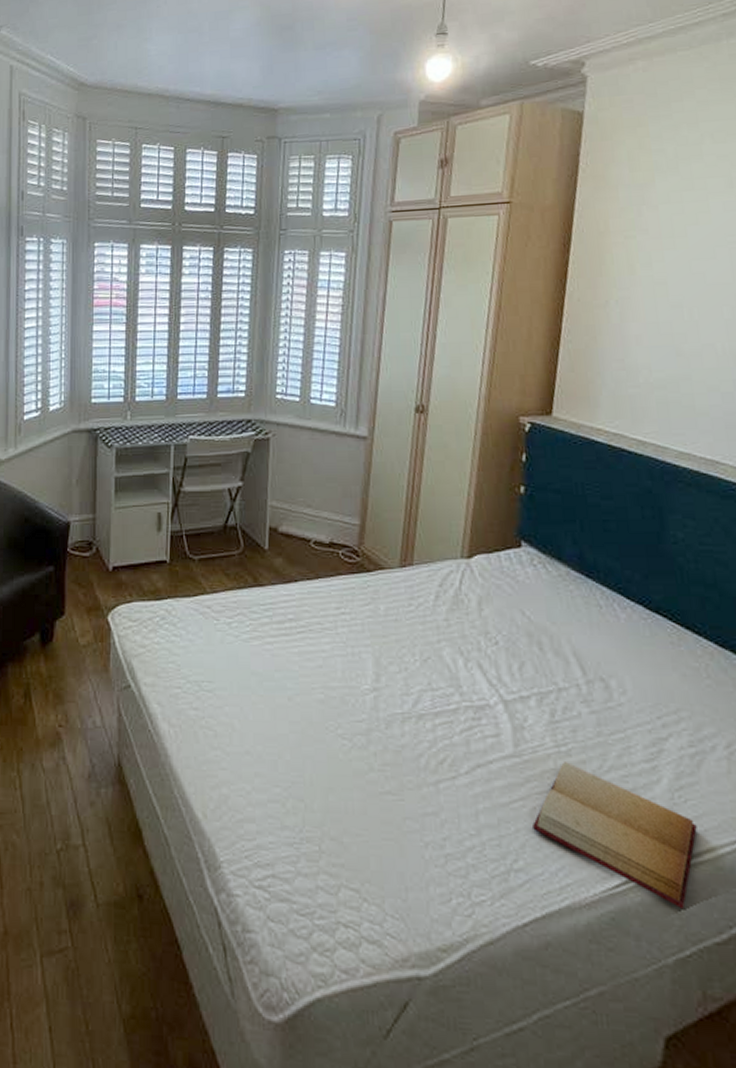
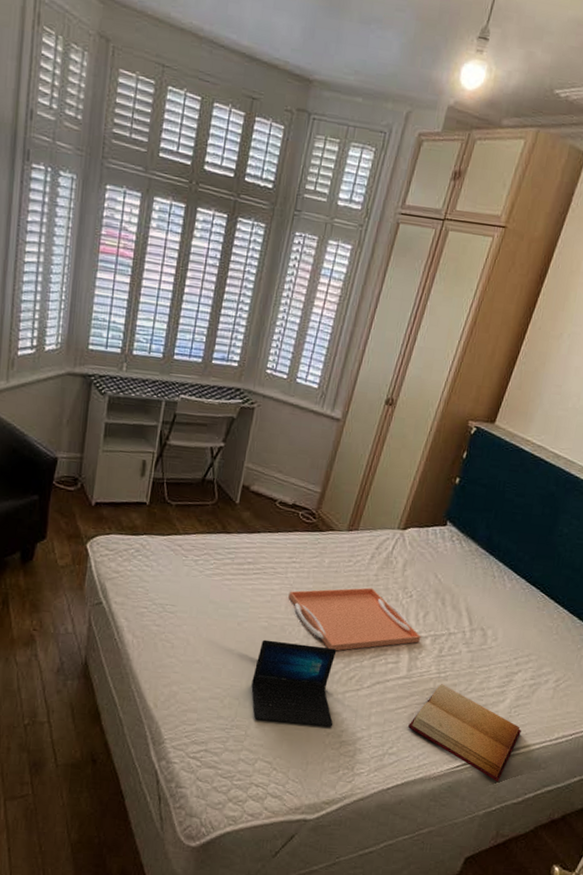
laptop: none [316,717,431,833] -> present [251,639,337,727]
serving tray: none [343,637,522,726] -> present [288,587,421,651]

